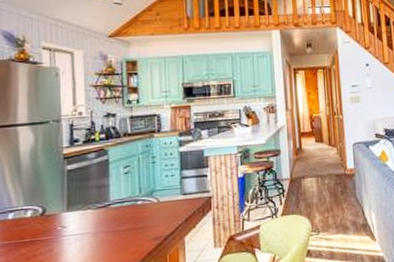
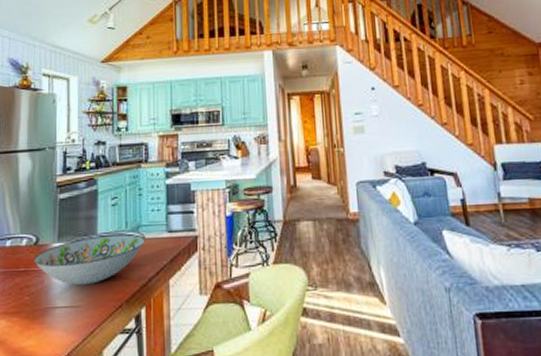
decorative bowl: none [40,198,160,250] -> present [33,233,145,286]

